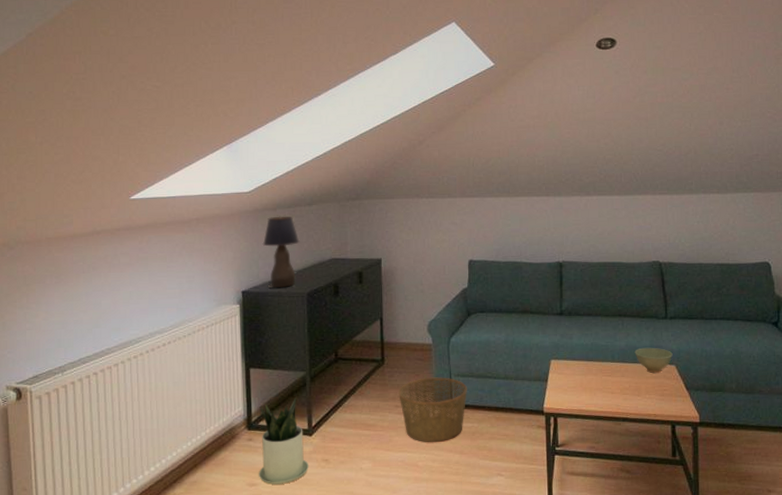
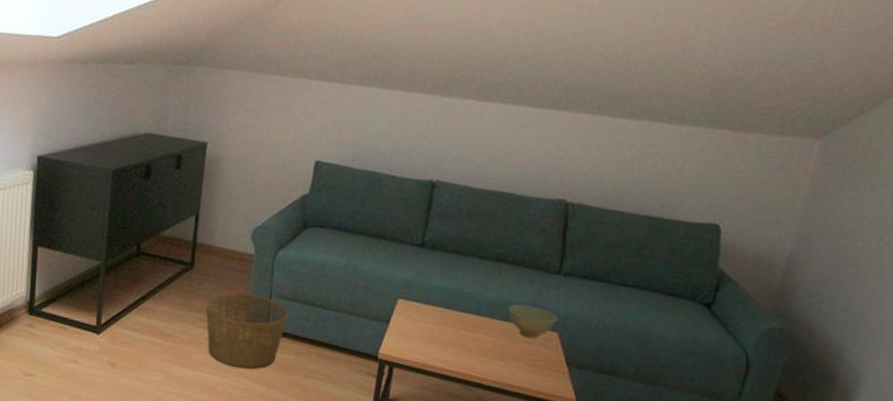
planter: present [259,397,310,485] -> none [36,288,93,381]
table lamp: present [262,215,300,289] -> none [67,70,112,160]

